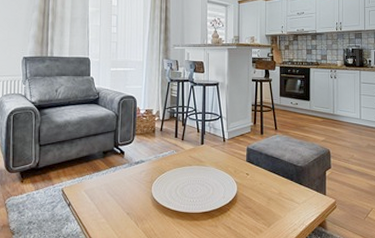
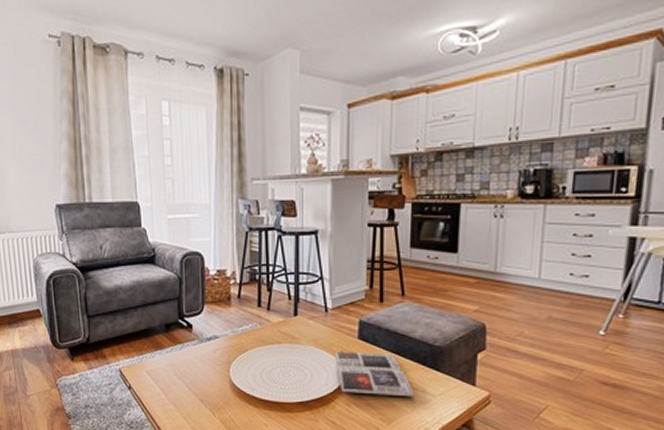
magazine: none [230,171,286,205] -> present [334,351,414,397]

